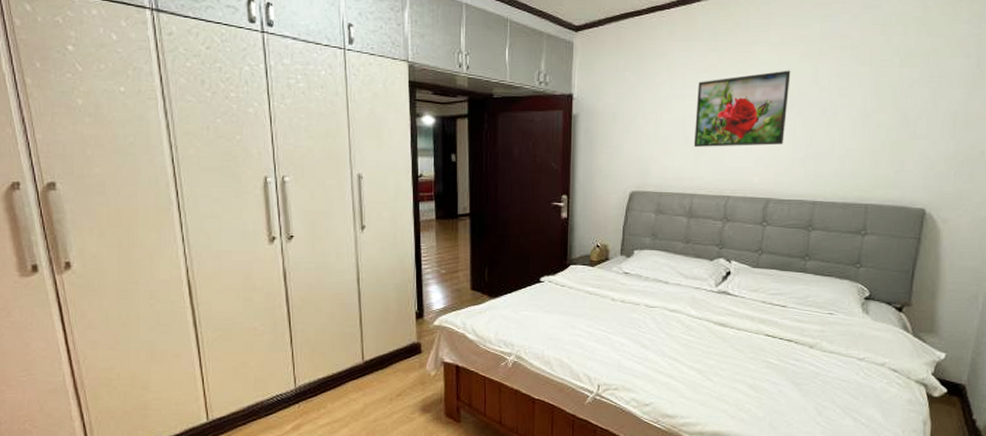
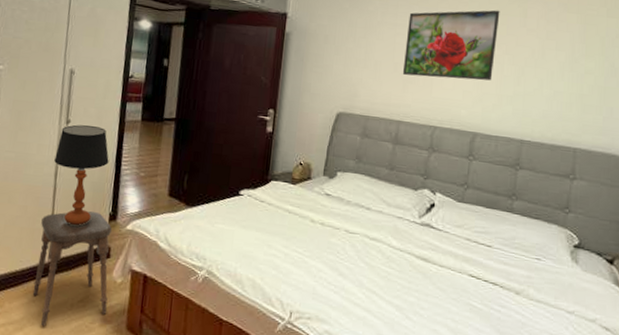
stool: none [351,312,425,421] -> present [32,211,112,327]
table lamp: none [355,228,409,326] -> present [54,124,109,225]

